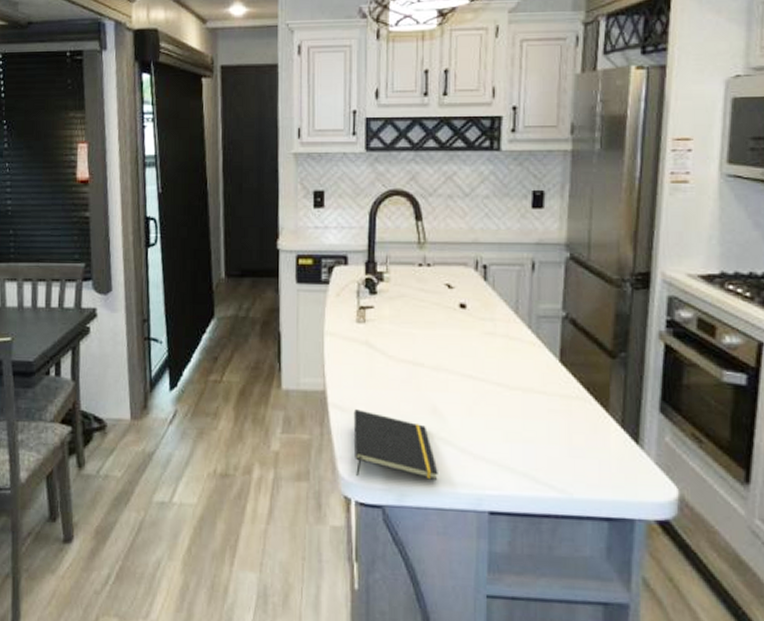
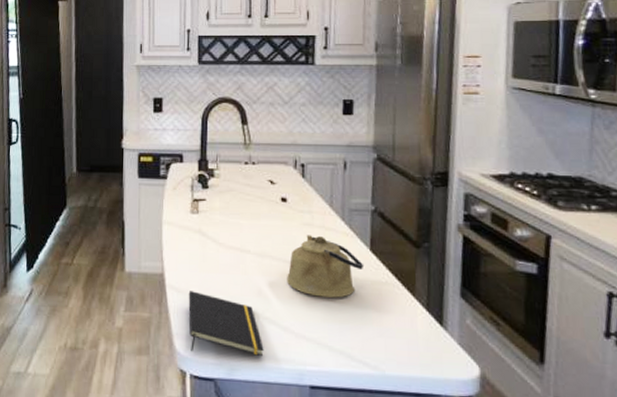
kettle: none [465,345,553,415] -> present [287,235,365,298]

